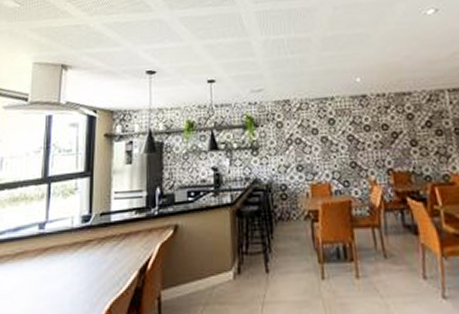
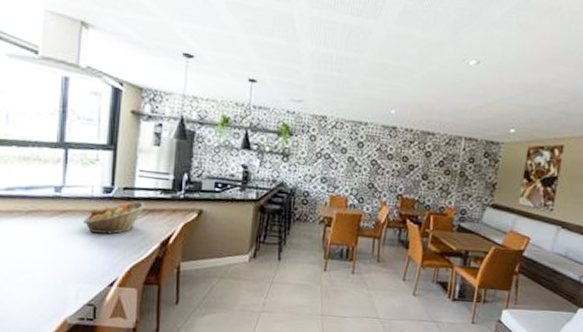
fruit basket: none [64,227,122,269] -> present [83,202,146,235]

